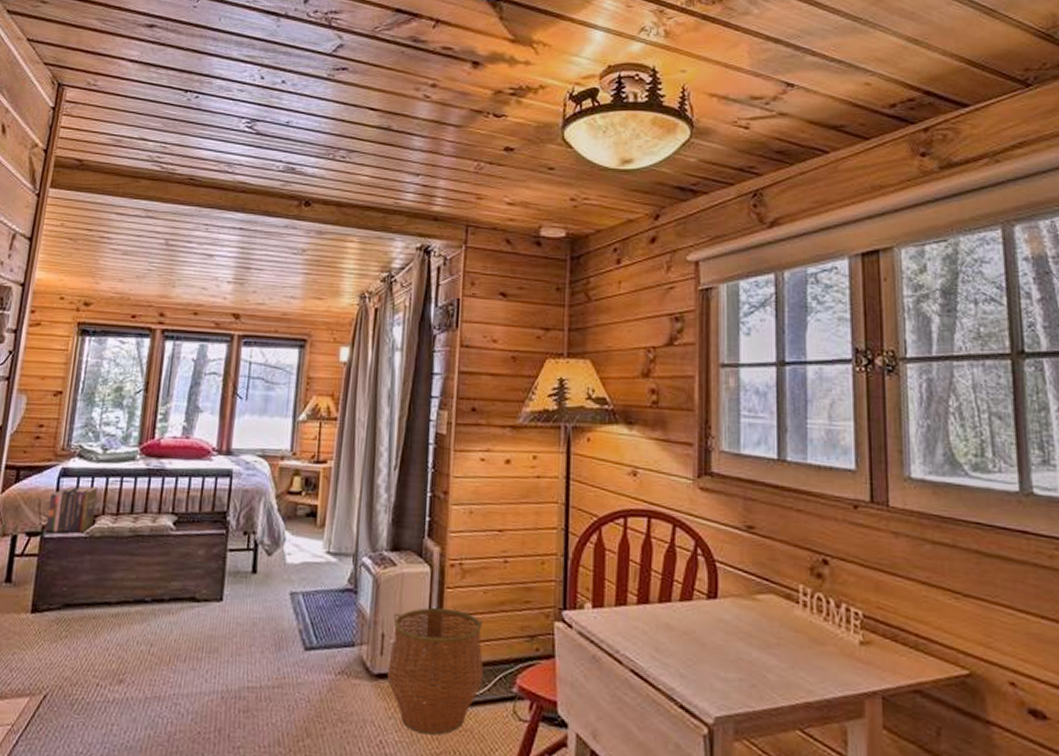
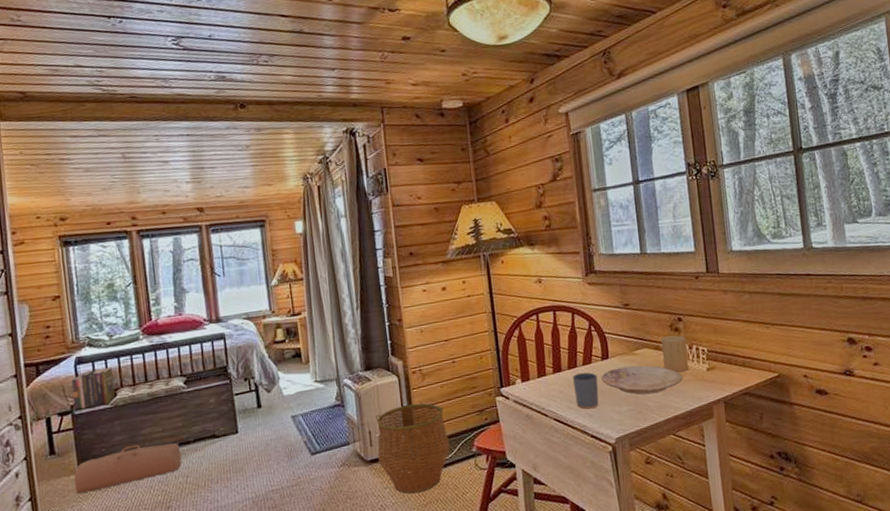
duffel bag: none [22,590,152,639] -> present [74,443,182,493]
mug: none [662,610,698,666] -> present [572,372,599,409]
plate: none [704,614,823,663] -> present [601,365,683,395]
candle: none [796,582,834,639] -> present [661,335,689,372]

